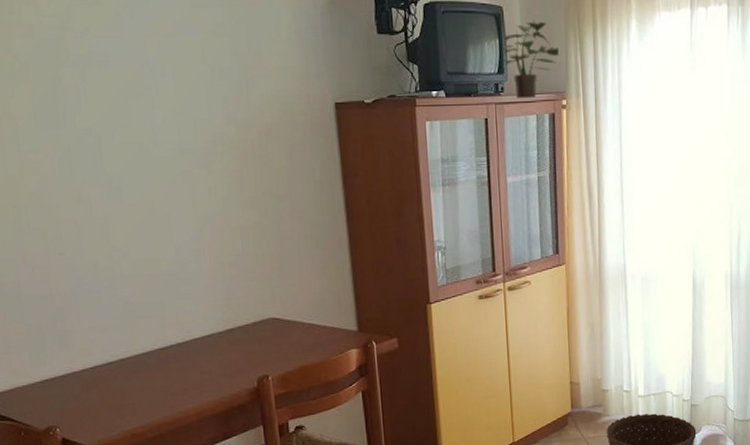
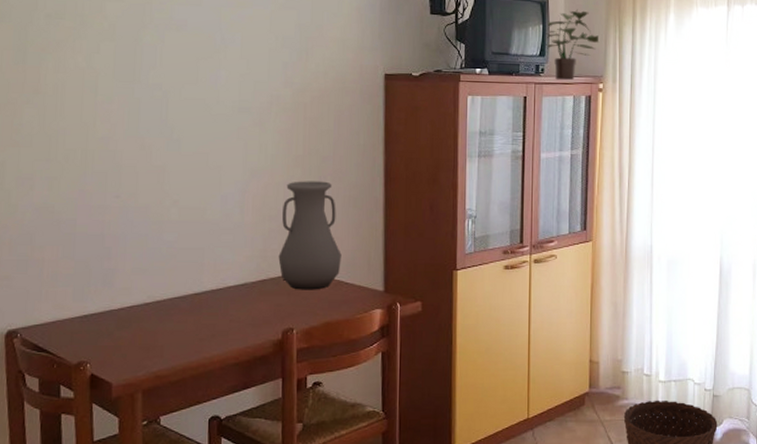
vase: none [241,222,311,337] -> present [278,181,342,290]

